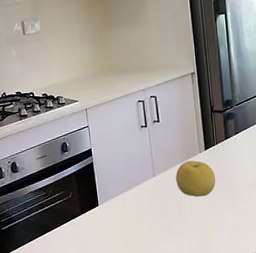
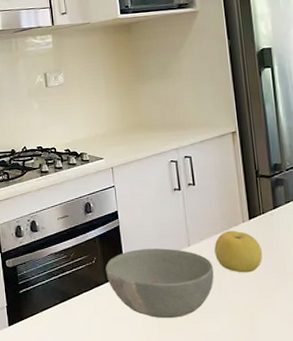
bowl: none [81,180,175,242] -> present [106,248,214,319]

